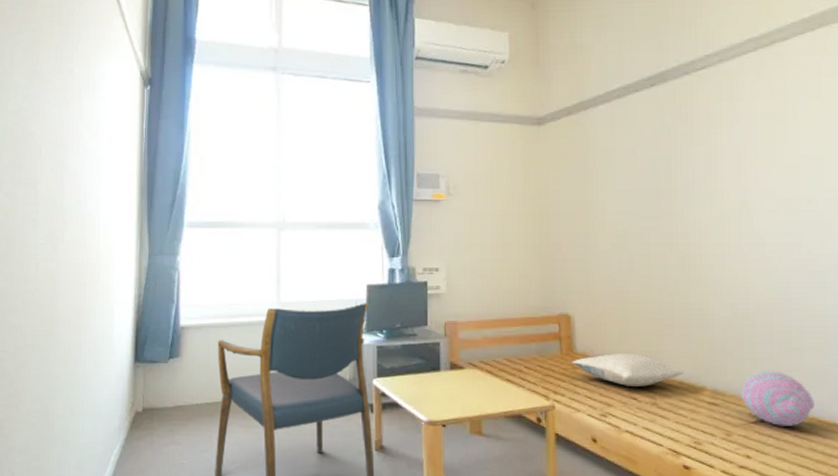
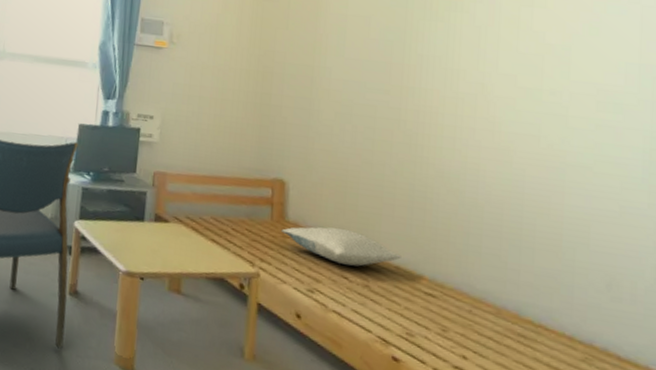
cushion: present [739,370,814,428] -> none [460,266,543,332]

